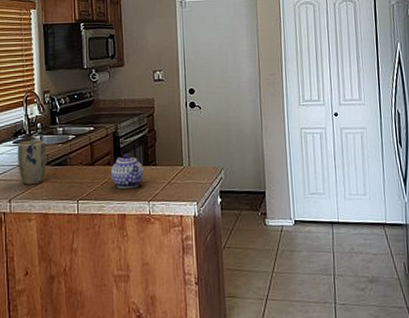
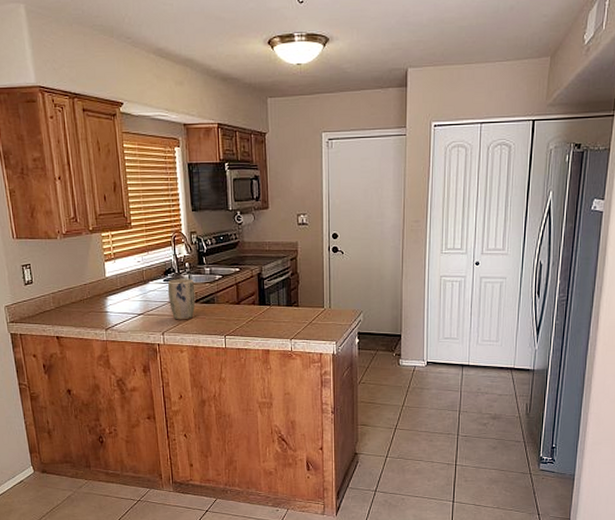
teapot: present [110,154,144,189] -> none [255,295,287,327]

